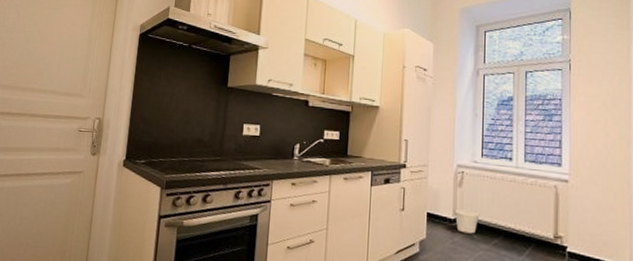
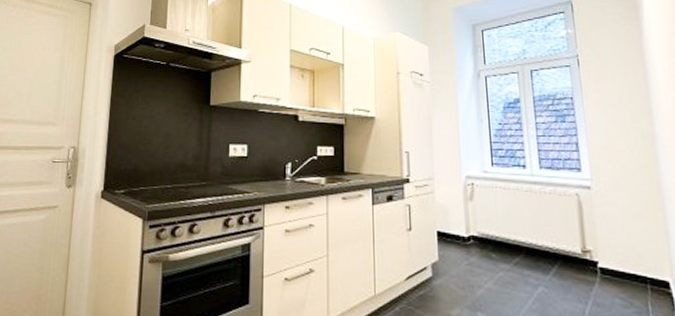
bucket: present [454,208,480,234] -> none [467,225,496,253]

